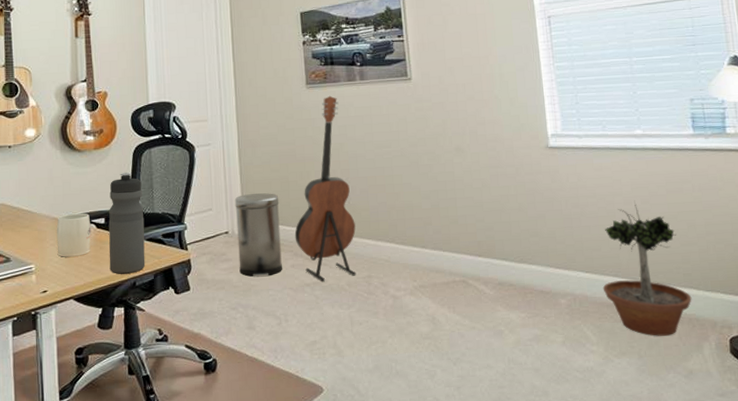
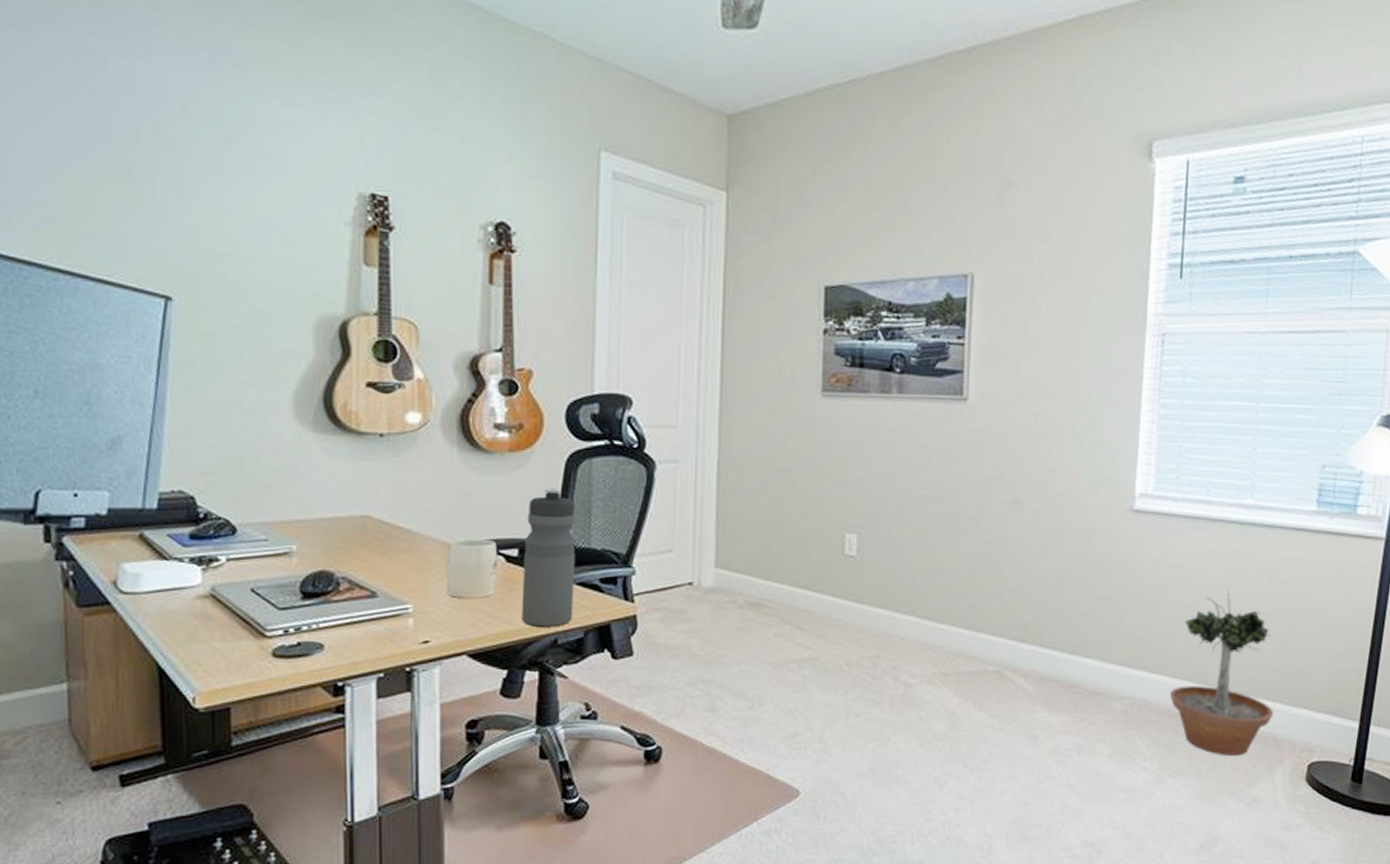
pedal bin: present [234,193,282,277] -> none [703,534,768,646]
guitar: present [294,95,356,281] -> none [783,410,867,658]

